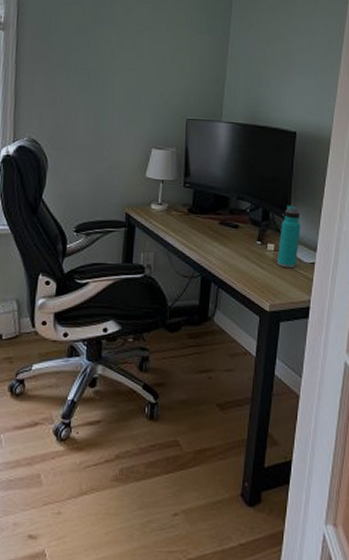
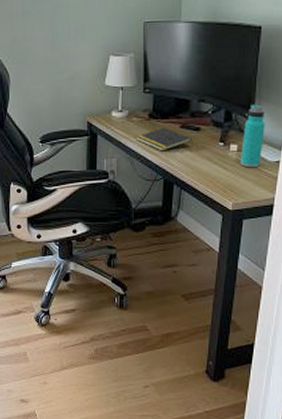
notepad: none [175,223,230,247] -> present [136,127,192,151]

